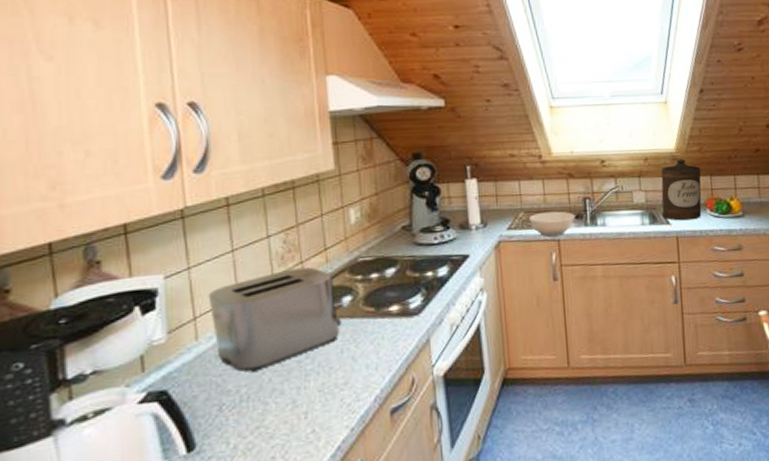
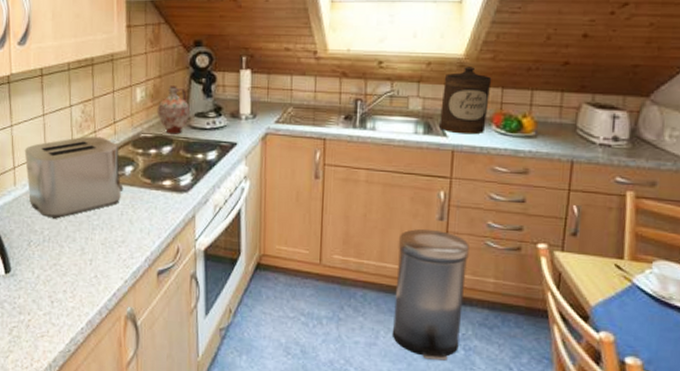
ceramic jug: none [375,202,414,255] -> present [157,85,190,134]
bowl: present [528,211,575,237] -> none [297,109,345,135]
pedal bin: none [640,313,708,443] -> present [393,229,469,361]

